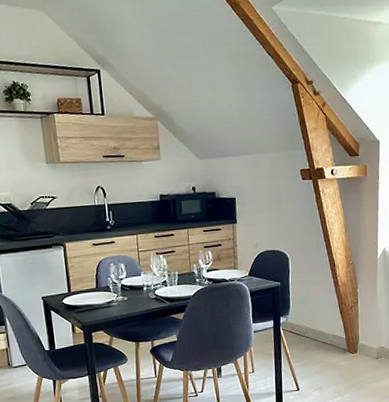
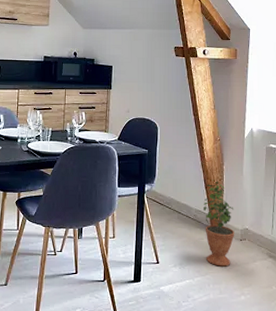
potted plant: none [339,304,371,385] -> present [203,180,235,267]

